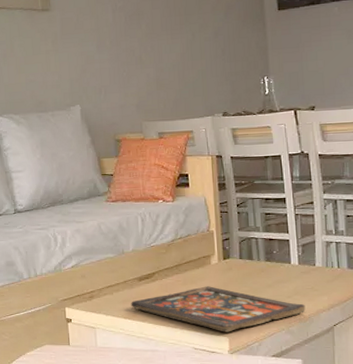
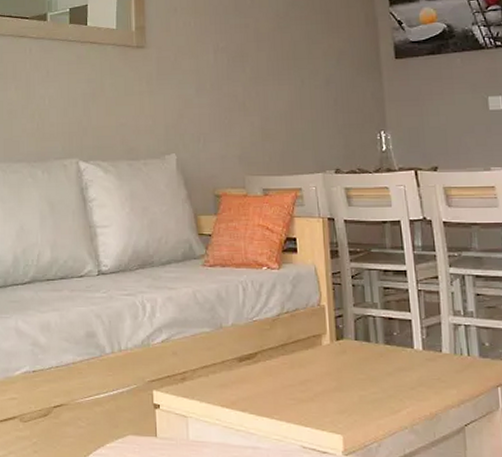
board game: present [131,286,306,332] -> none [229,371,432,429]

